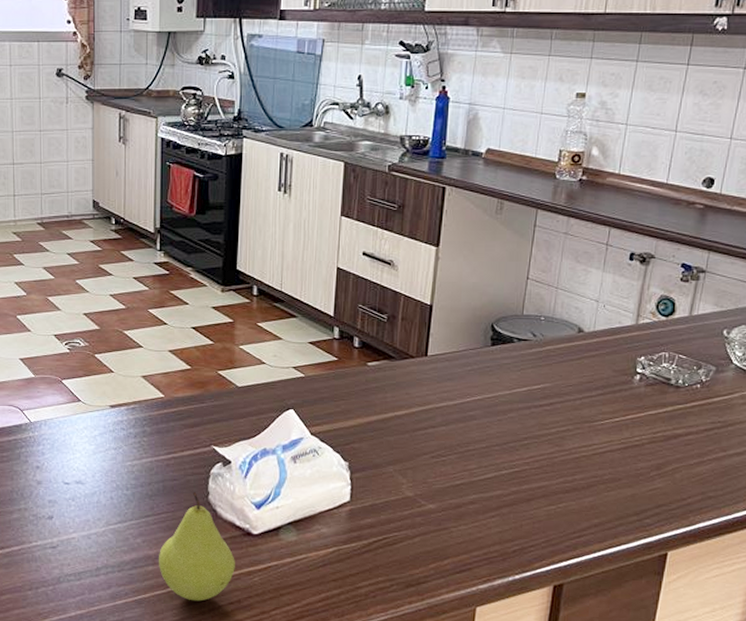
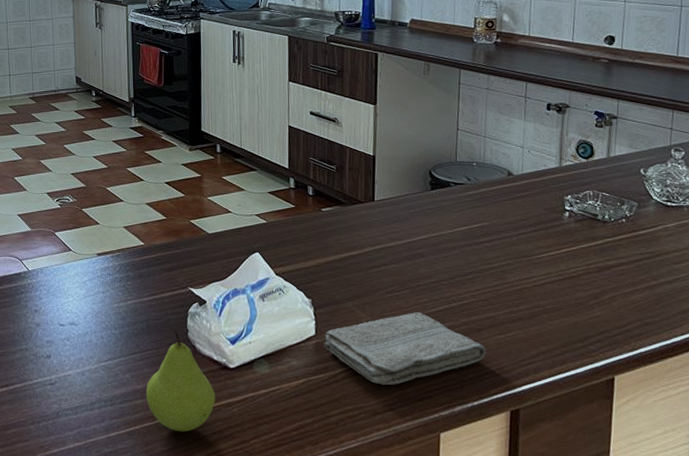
washcloth: none [358,479,534,556] -> present [324,312,486,385]

